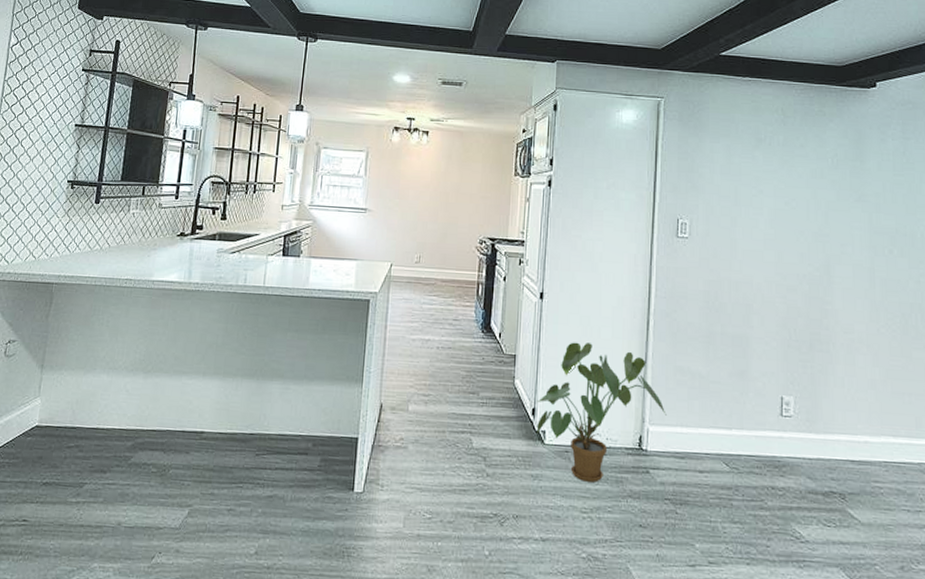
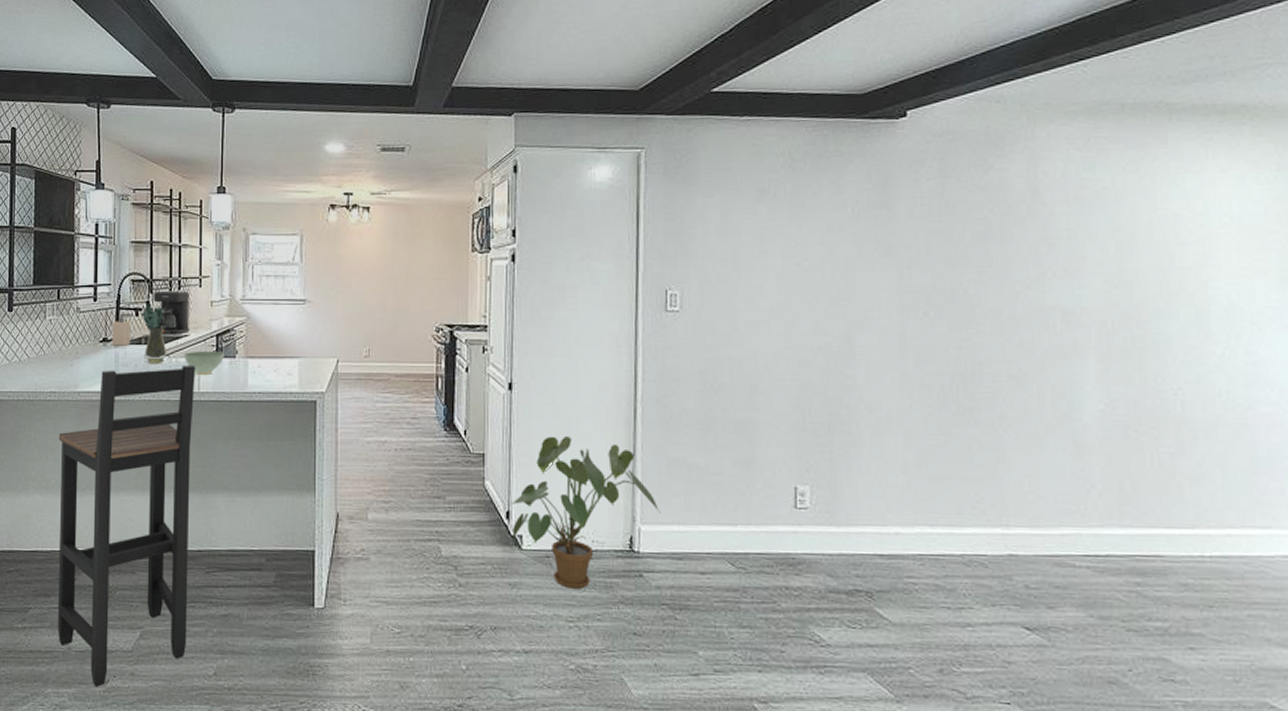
bar stool: none [109,261,263,563] -> present [57,364,195,687]
soap dispenser: none [188,211,210,241] -> present [112,313,133,346]
vase: none [217,204,239,259] -> present [141,304,166,364]
coffee maker: none [230,193,263,234] -> present [153,290,190,335]
bowl: none [253,249,291,271] -> present [183,350,225,375]

